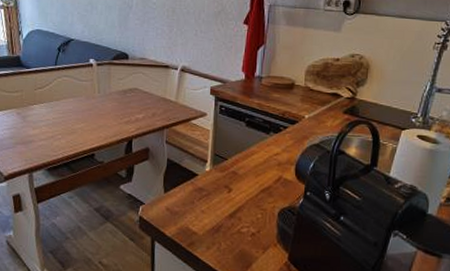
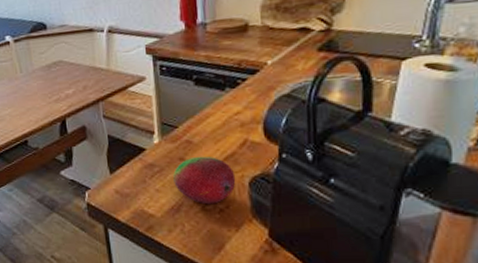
fruit: none [217,186,269,228] -> present [173,156,236,205]

